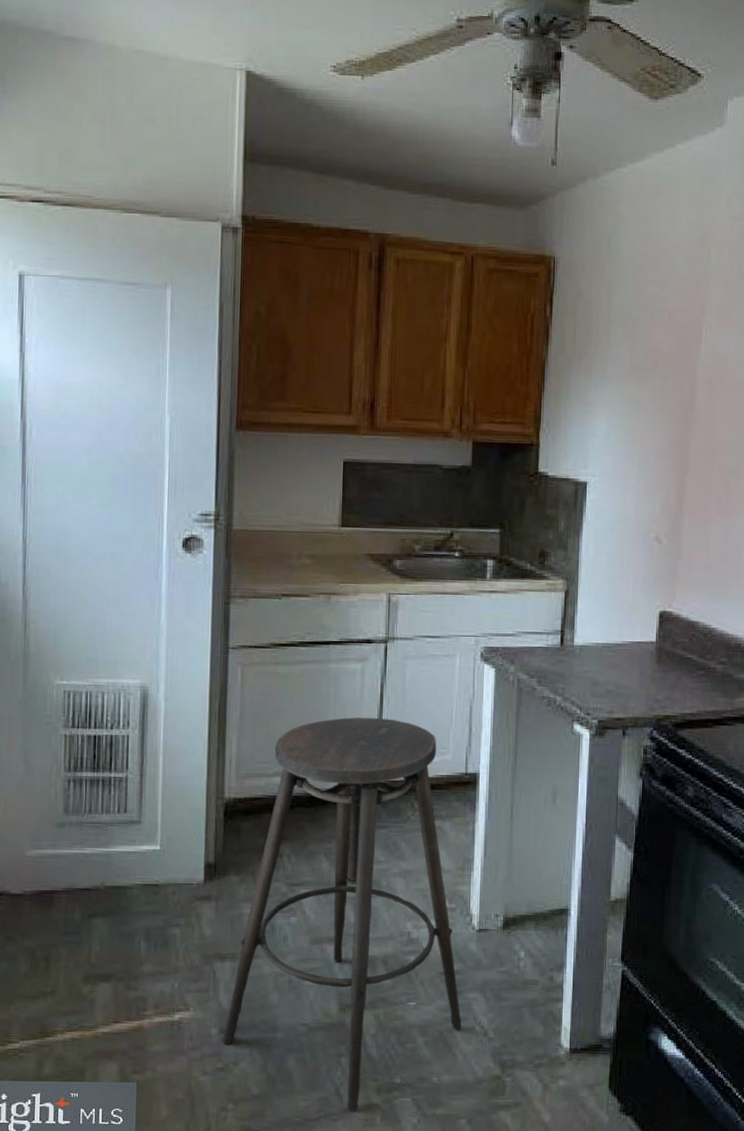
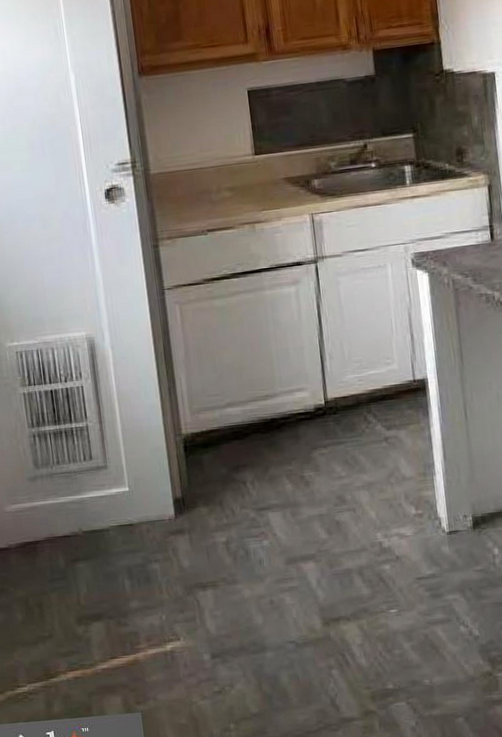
stool: present [222,717,462,1110] -> none [215,336,446,720]

